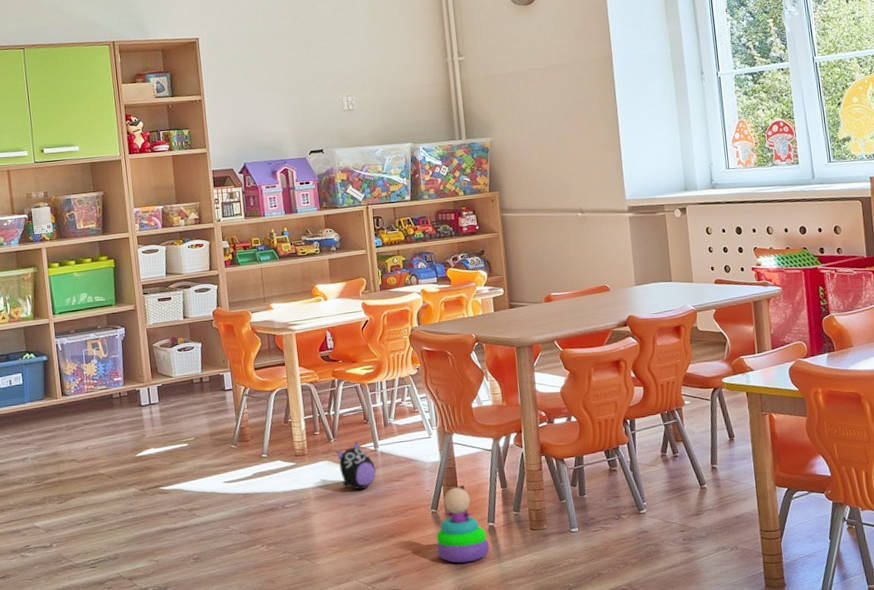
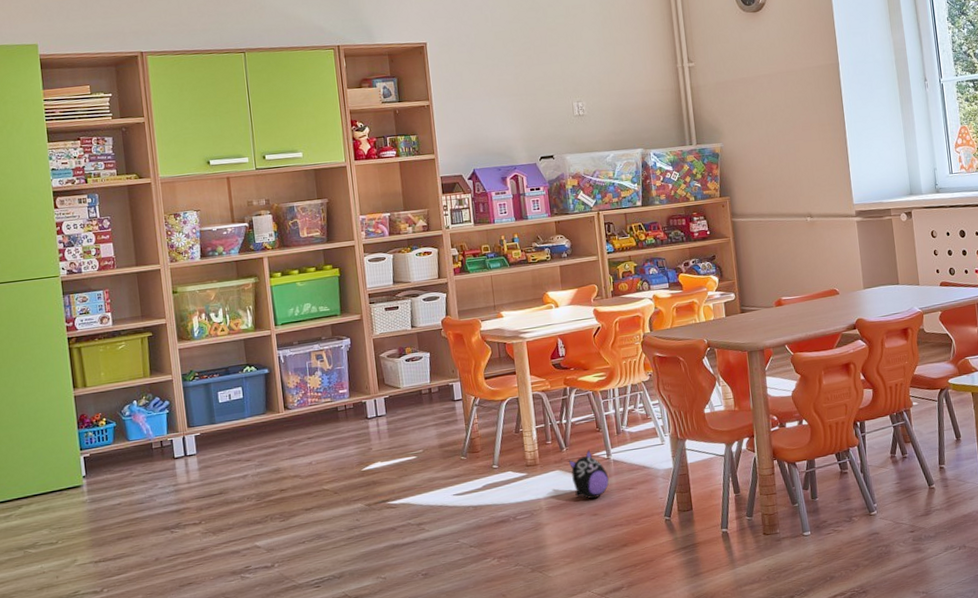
stacking toy: present [436,485,490,563] -> none [669,492,723,571]

